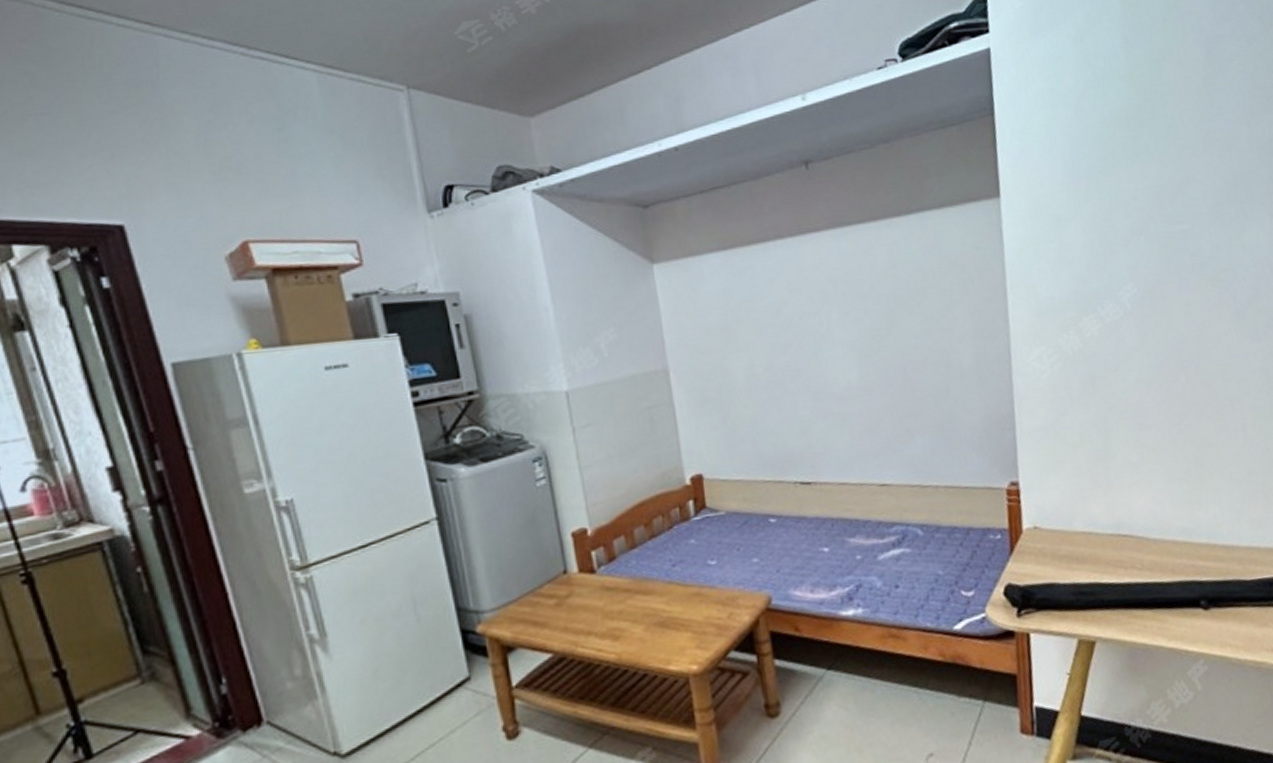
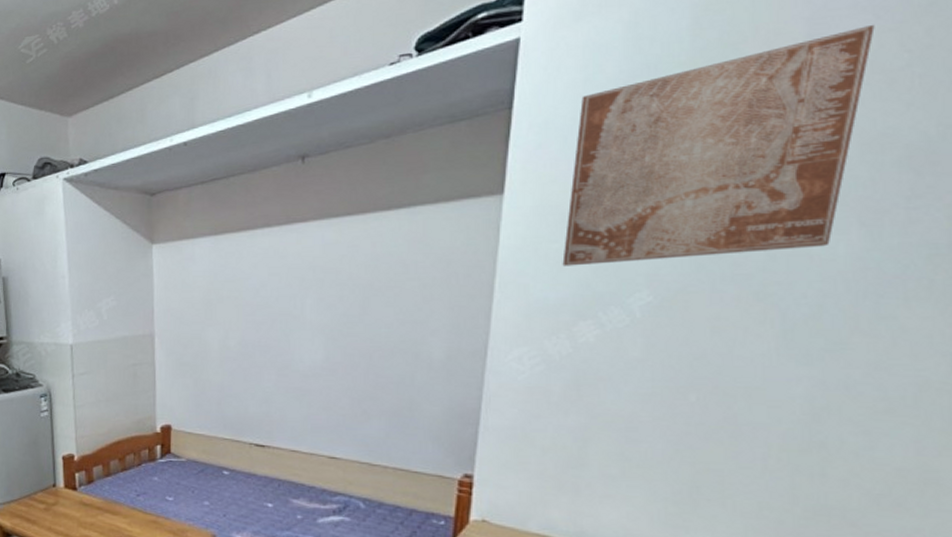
wall art: none [1050,49,1254,265] -> present [562,24,875,266]

